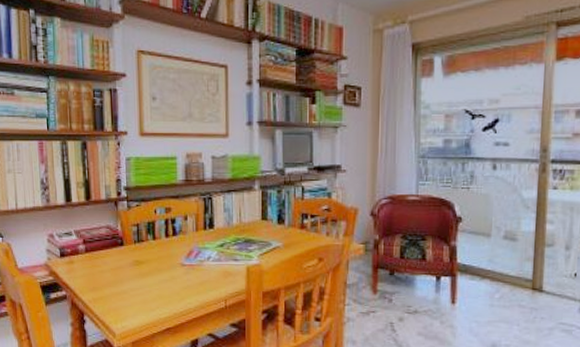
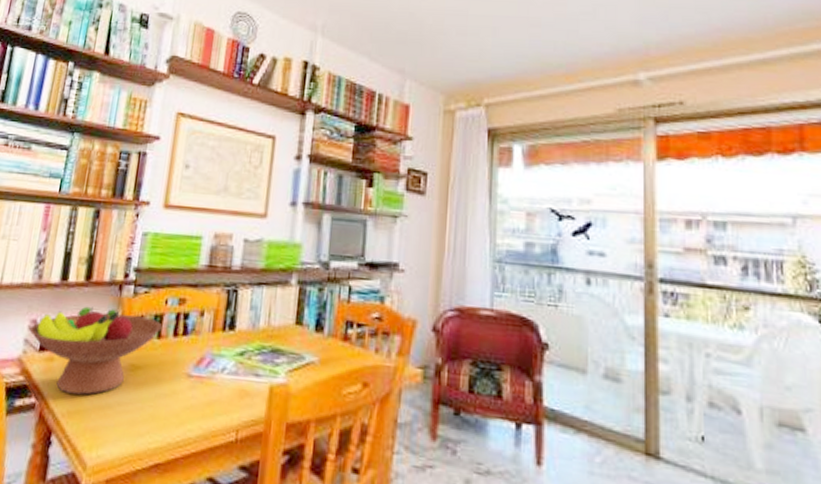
fruit bowl: none [49,220,155,286] -> present [29,306,163,395]

